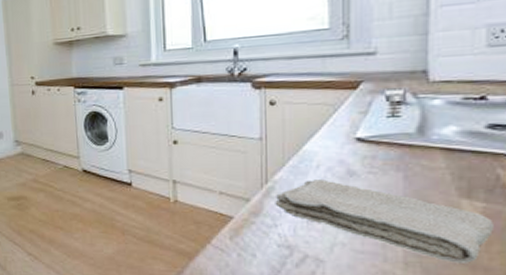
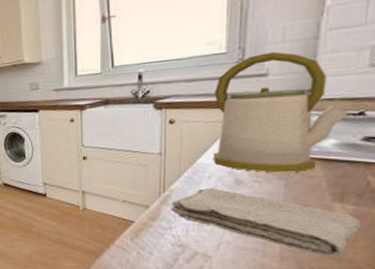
kettle: none [319,28,469,163] -> present [214,51,349,173]

